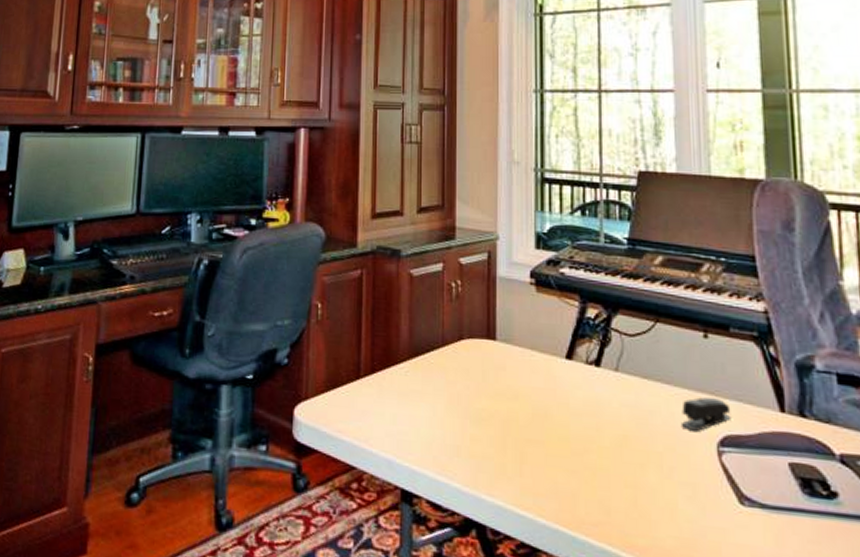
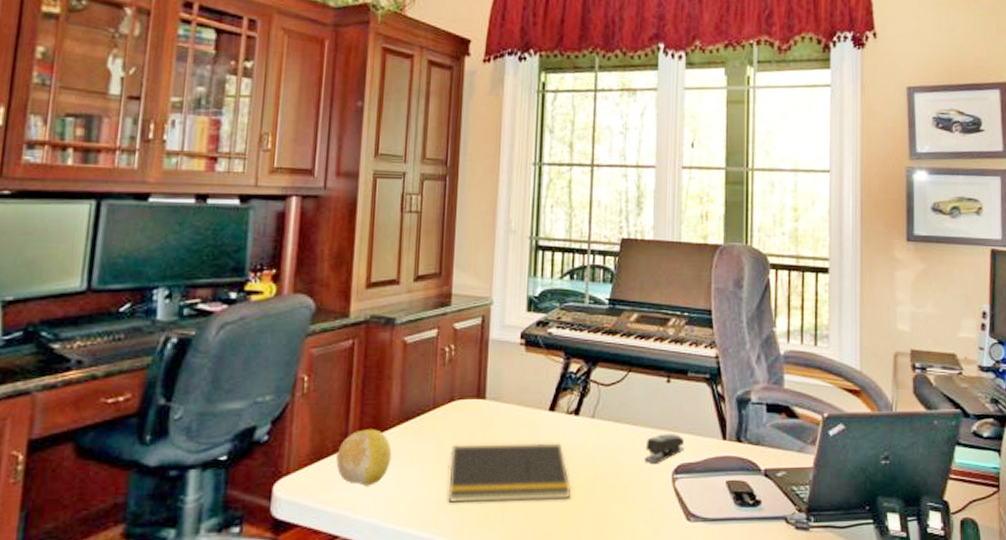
fruit: none [350,361,403,420] -> present [336,429,392,486]
notepad: none [460,386,597,460] -> present [448,443,572,502]

